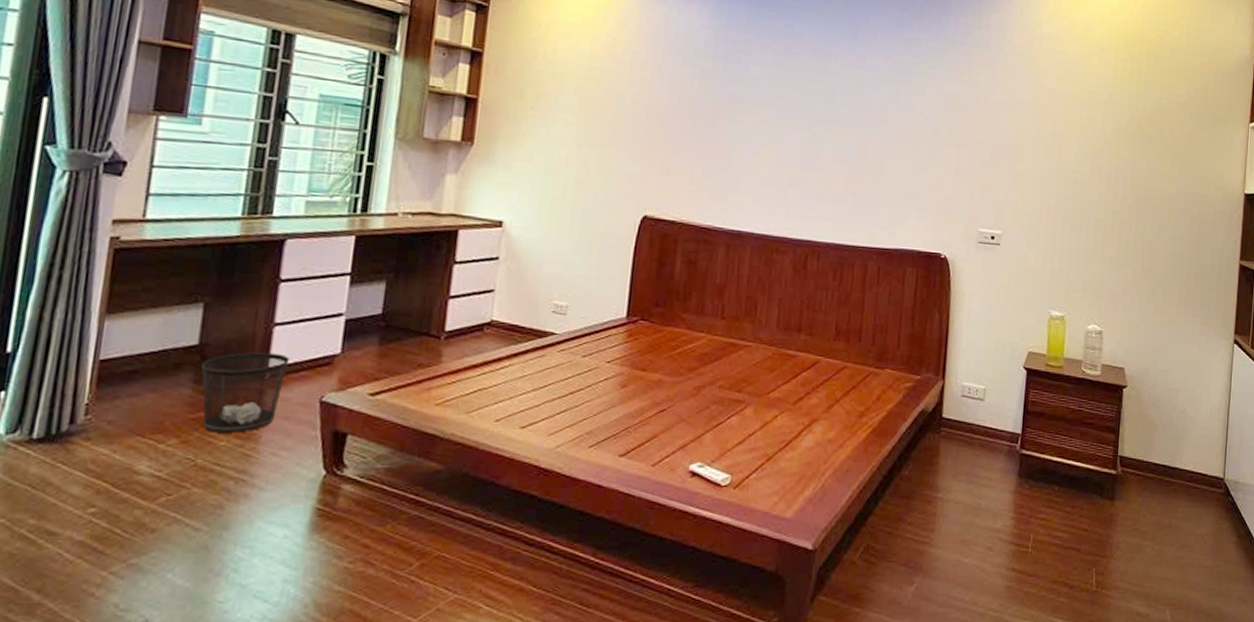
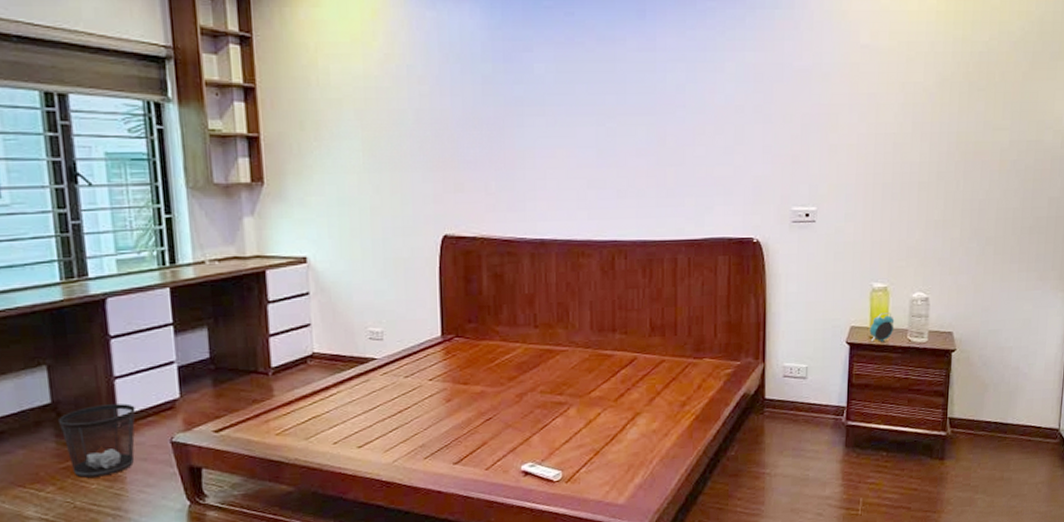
alarm clock: none [1046,341,1070,372] -> present [869,313,895,343]

